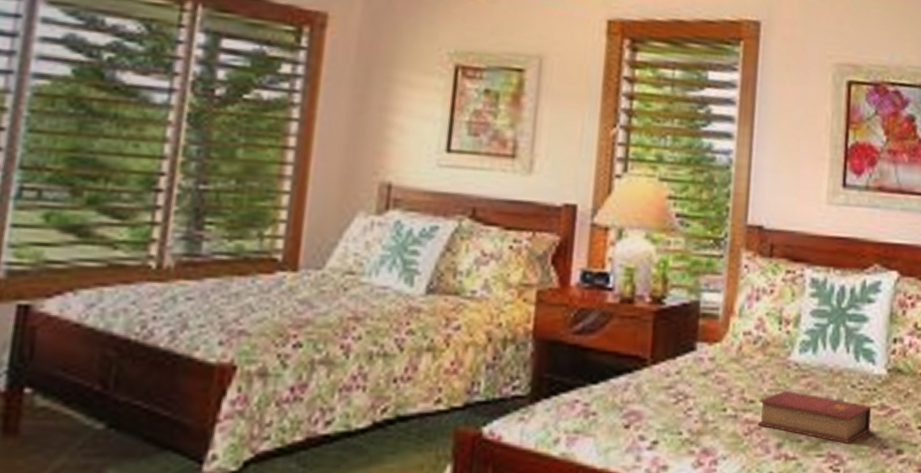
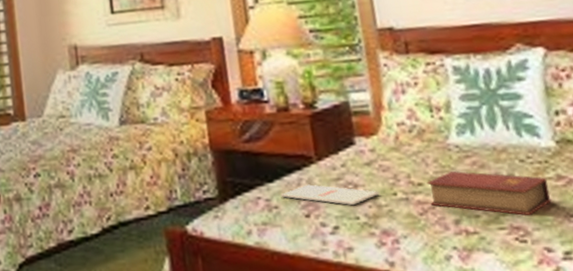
magazine: none [602,390,709,419] -> present [280,184,380,206]

